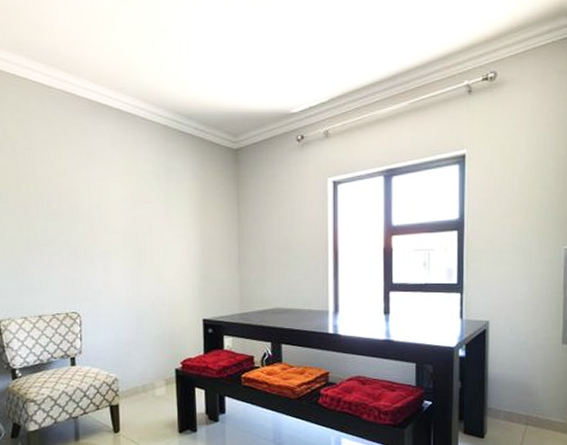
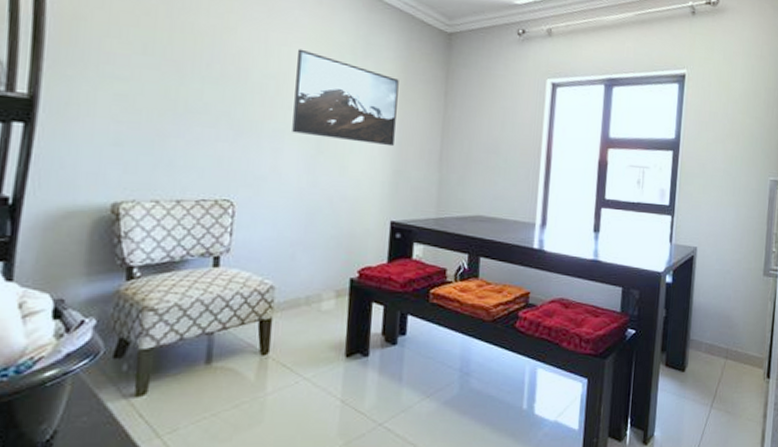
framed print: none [114,182,199,256] -> present [292,48,399,147]

